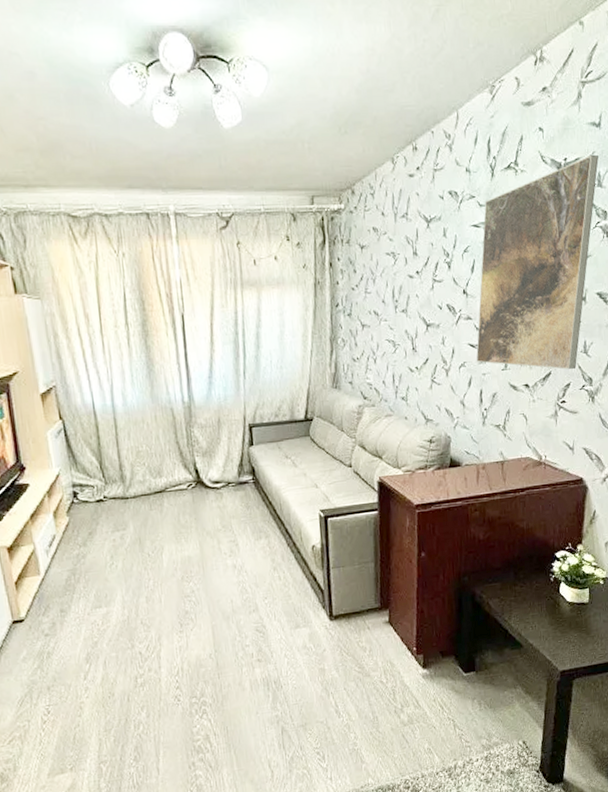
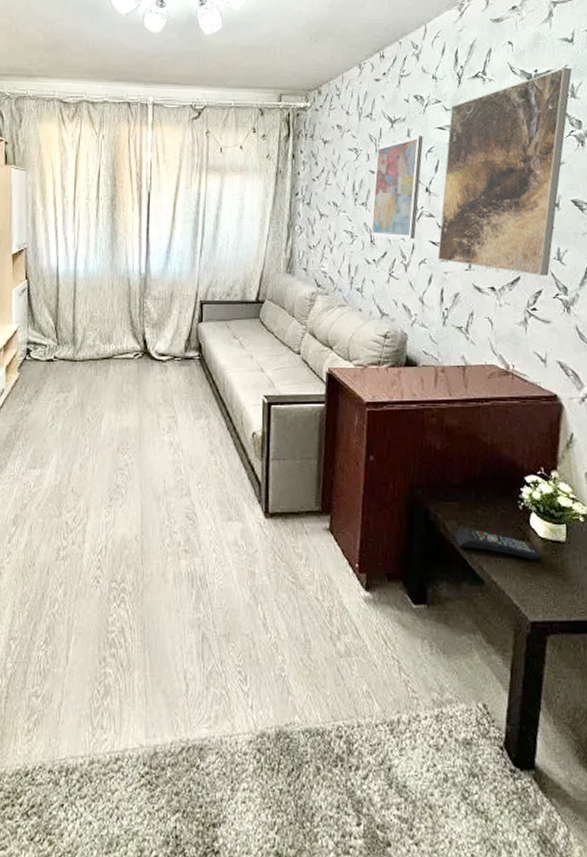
wall art: none [412,235,460,344] -> present [370,136,424,240]
remote control: none [497,602,567,622] -> present [455,527,539,560]

